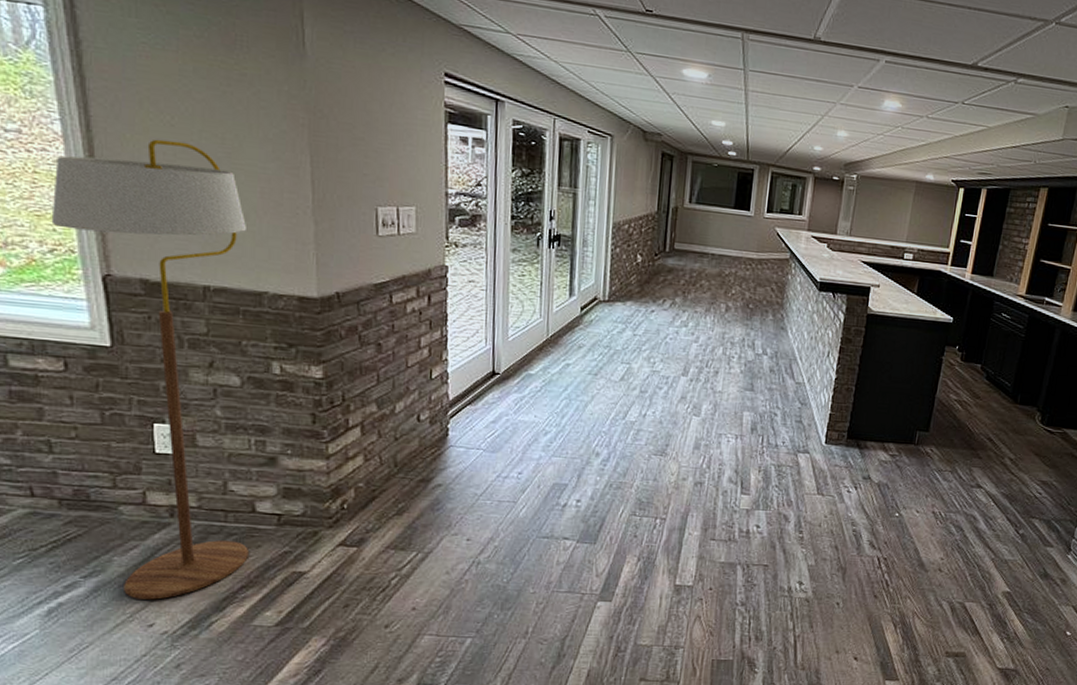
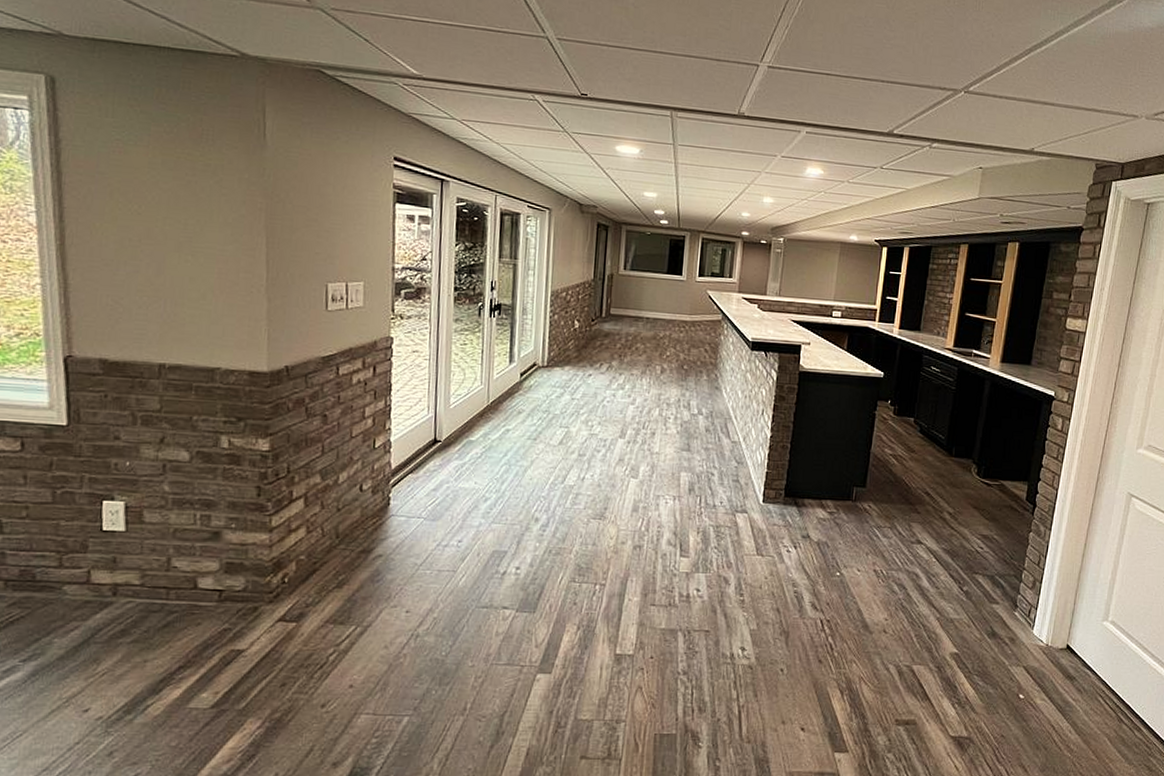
floor lamp: present [51,139,248,600] -> none [19,226,204,683]

